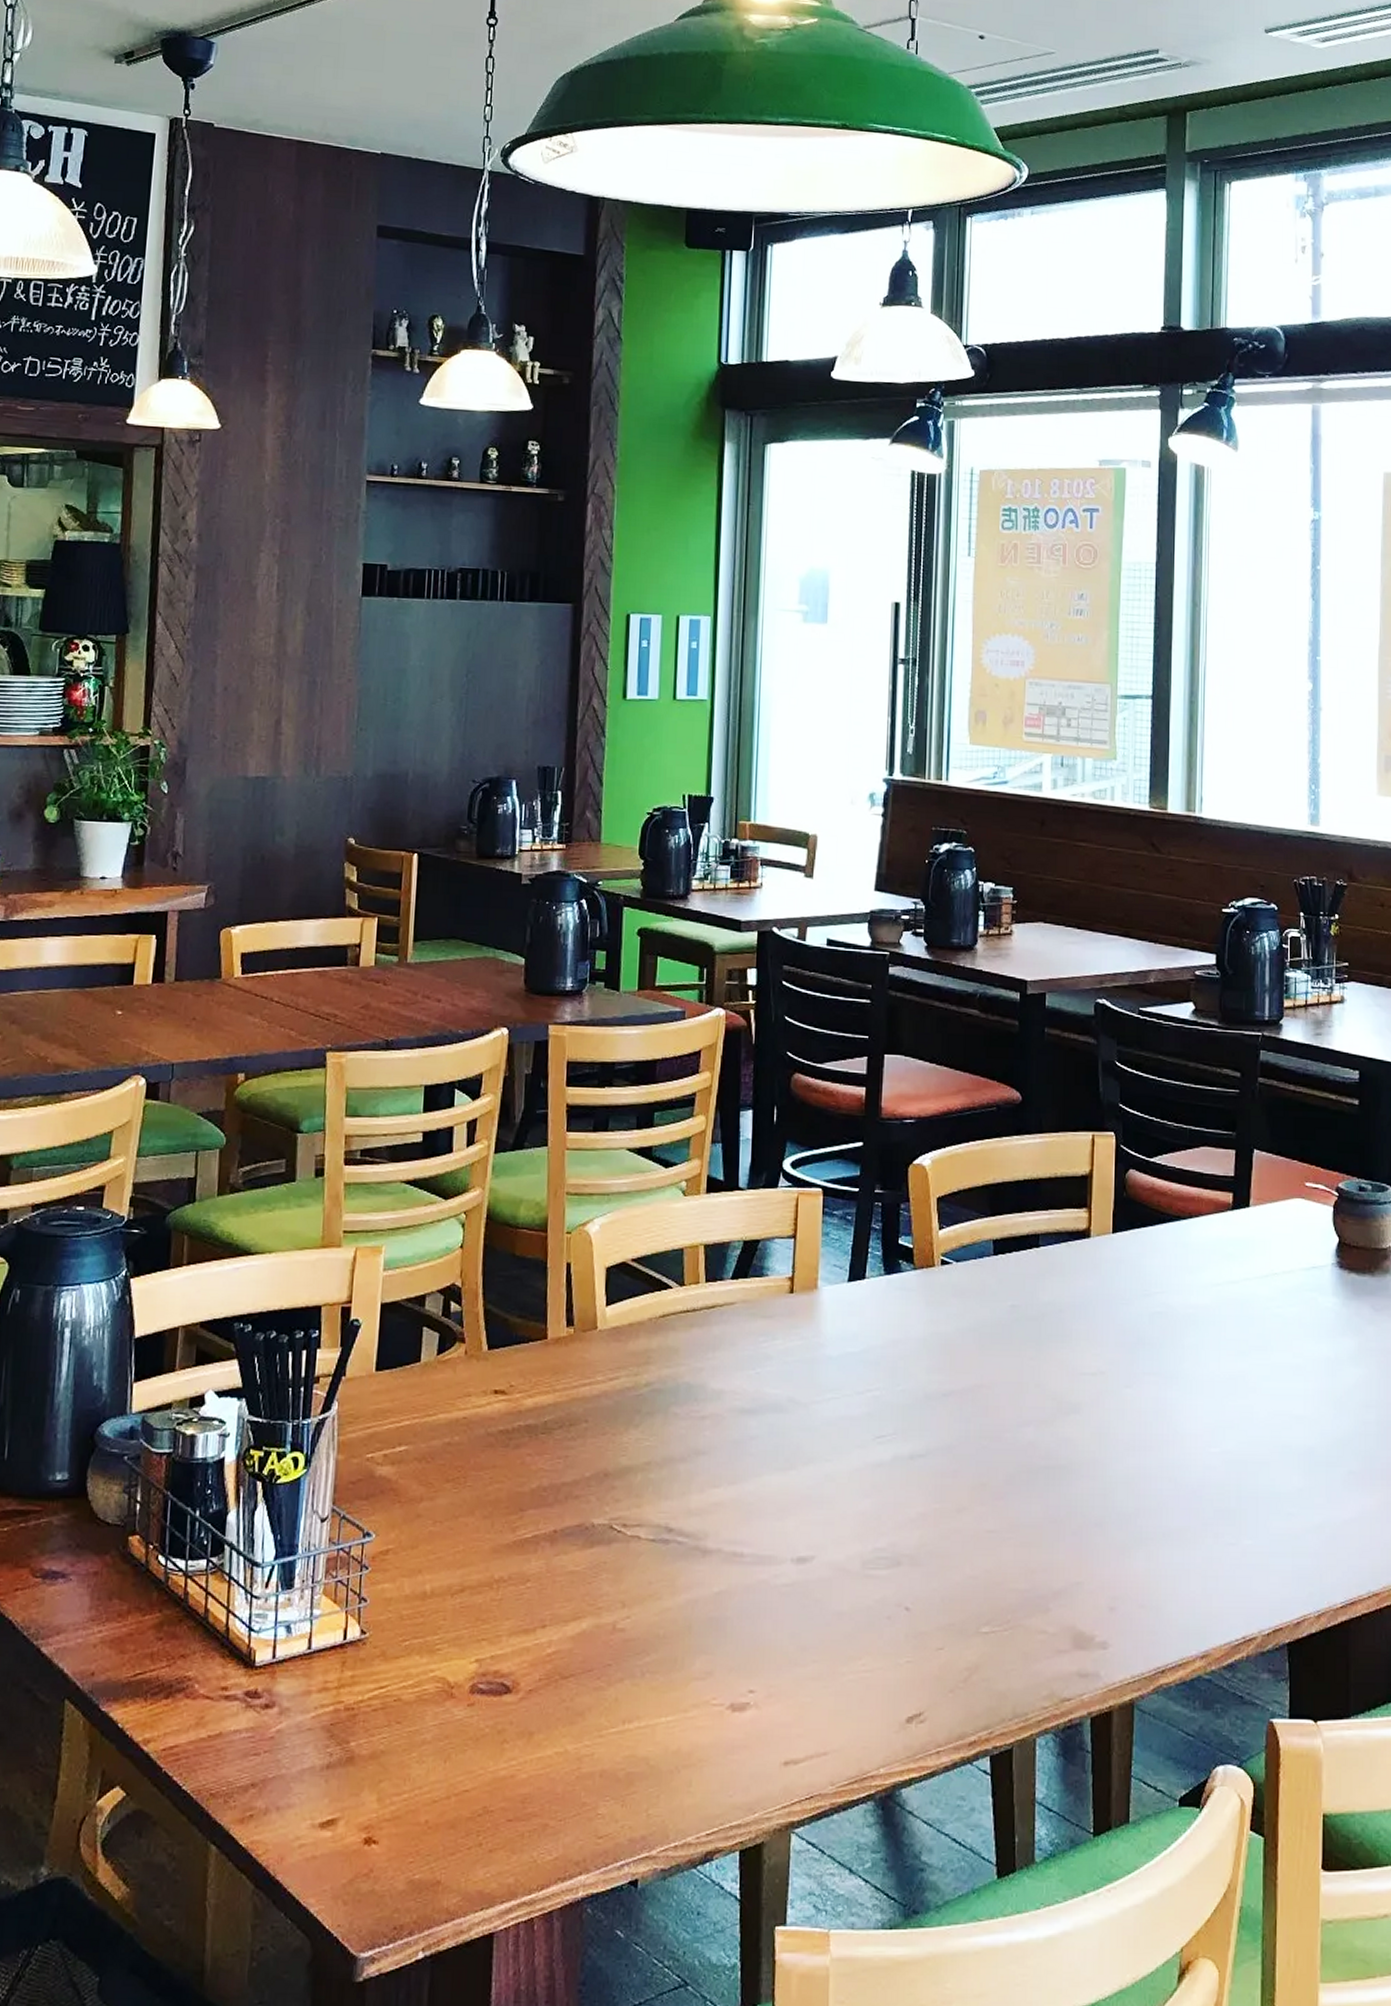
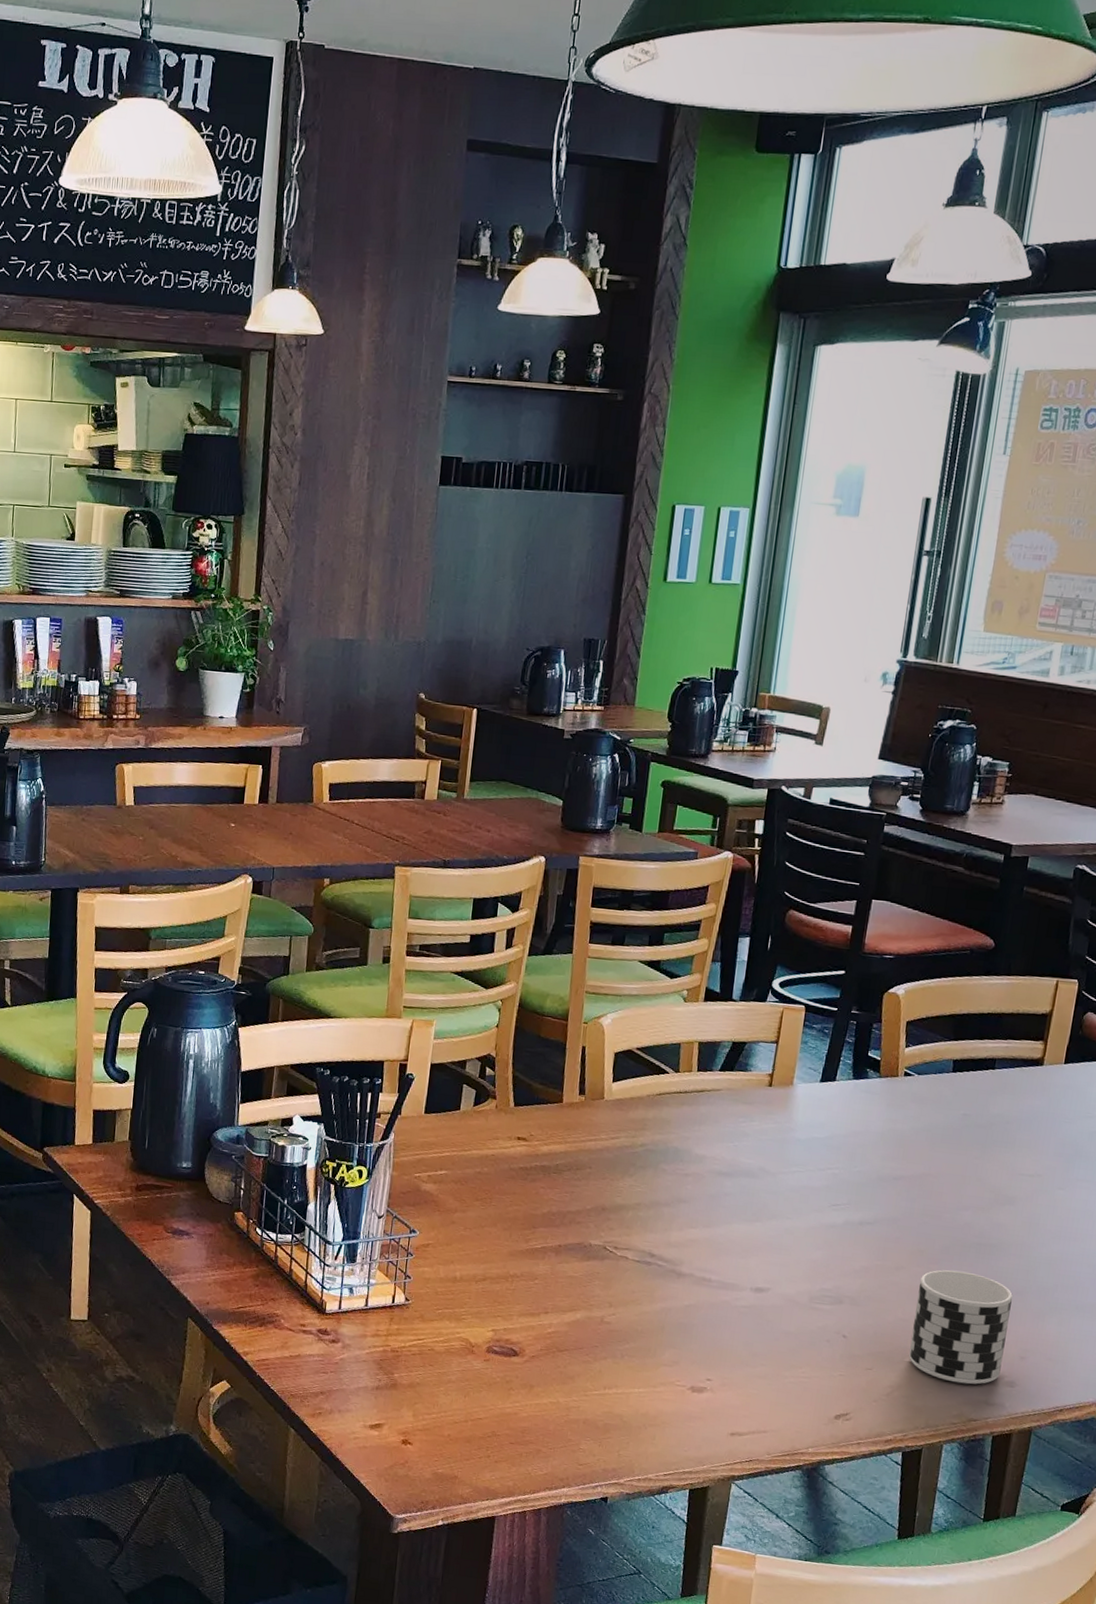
cup: none [984,1504,1091,1653] -> present [909,1270,1013,1385]

